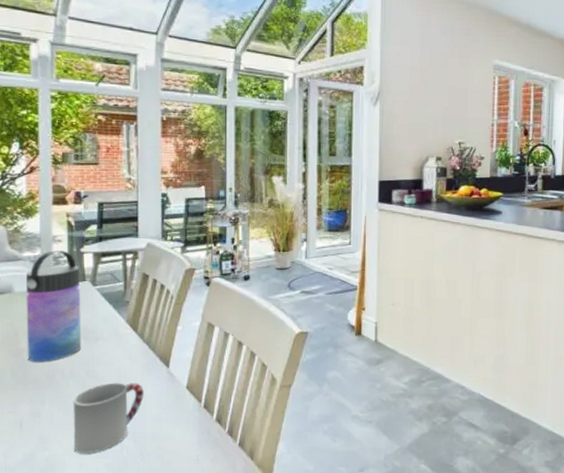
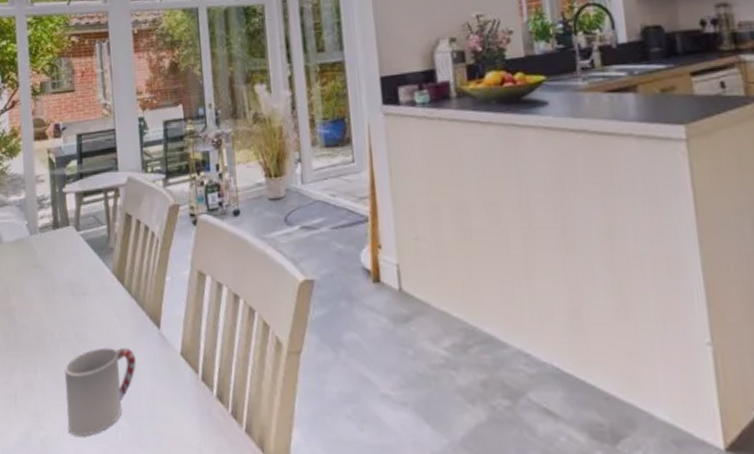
water bottle: present [25,250,82,363] -> none [12,192,70,323]

